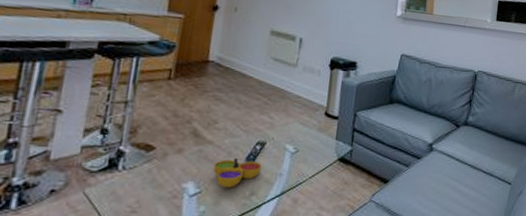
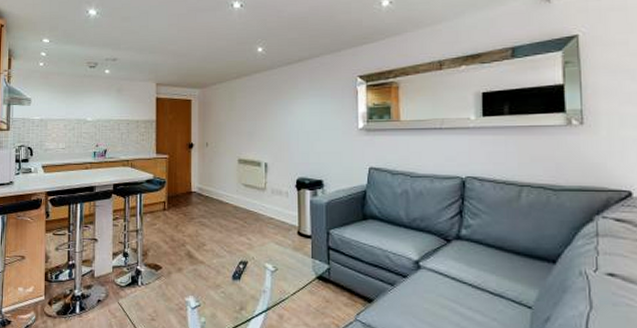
decorative bowl: present [213,157,262,188] -> none [207,275,247,303]

